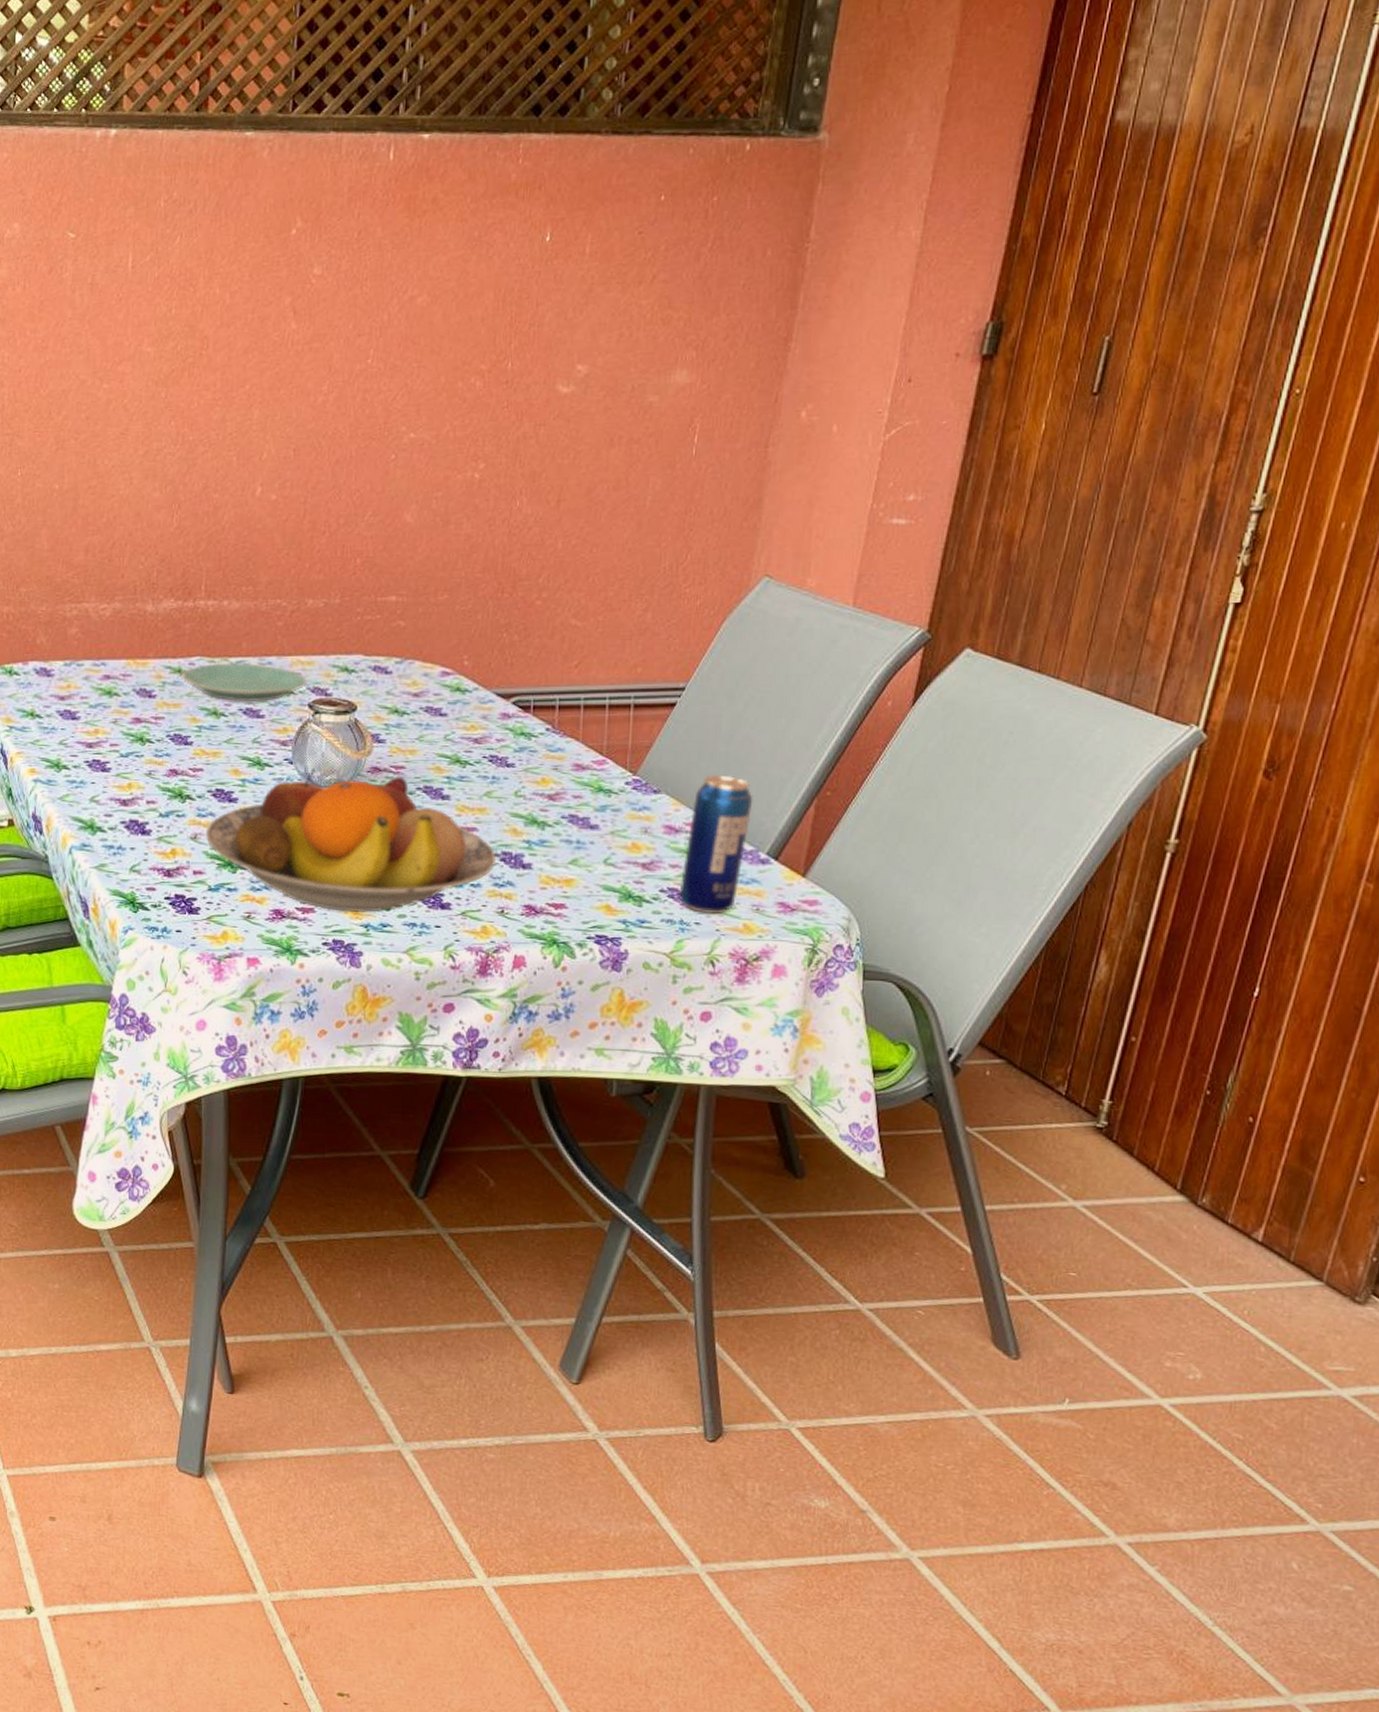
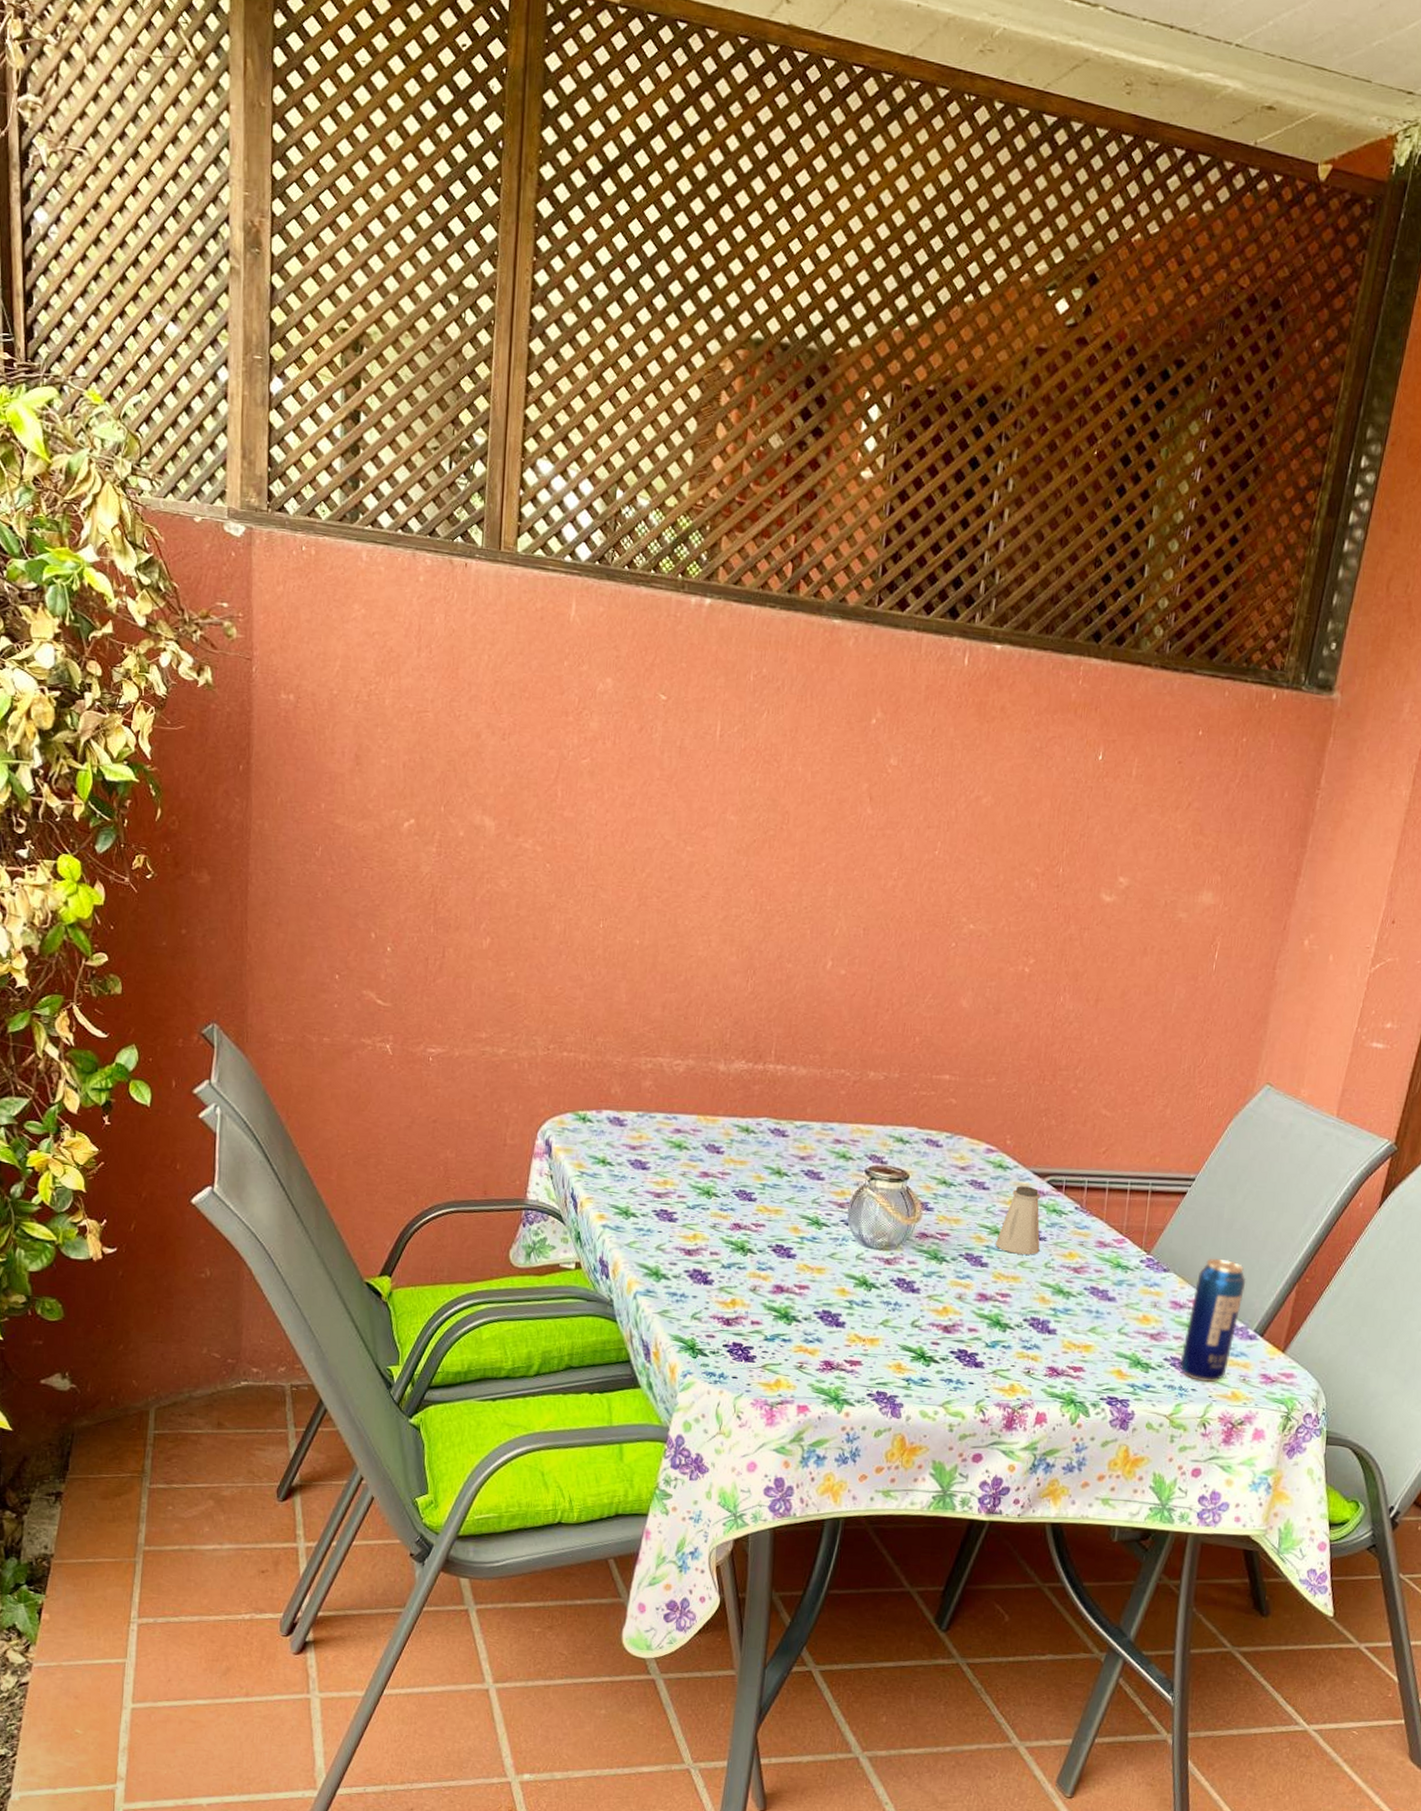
plate: present [181,663,308,701] -> none [748,1125,866,1165]
fruit bowl: present [206,768,497,913] -> none [764,1230,1027,1368]
saltshaker: none [456,709,508,784] -> present [995,1186,1041,1255]

